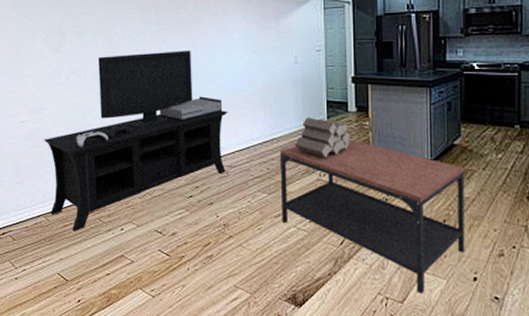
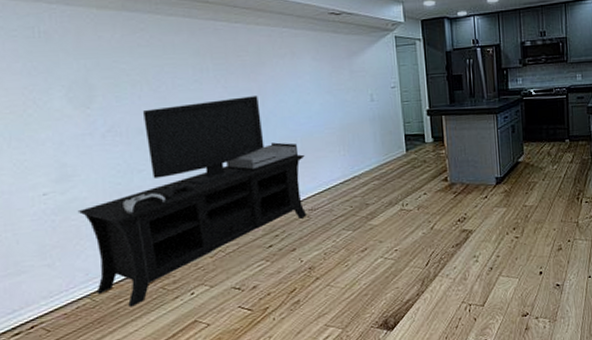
coffee table: present [280,139,465,295] -> none [362,167,532,295]
log pile: present [294,118,350,158] -> none [376,152,429,189]

